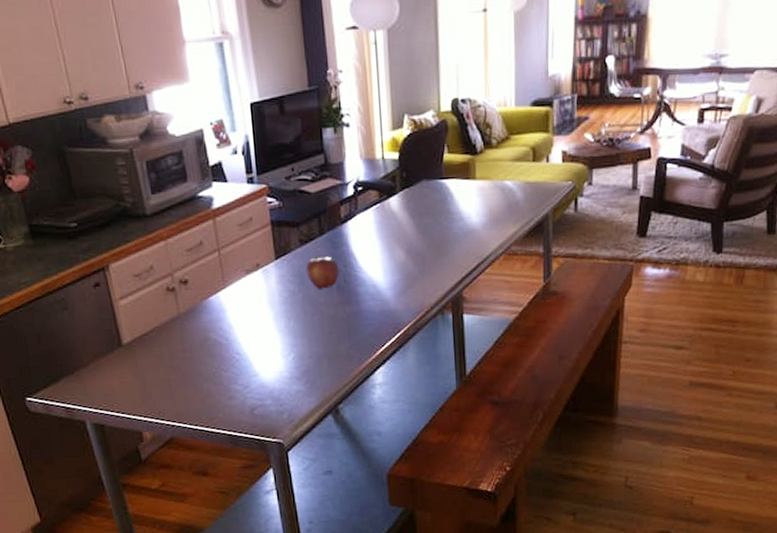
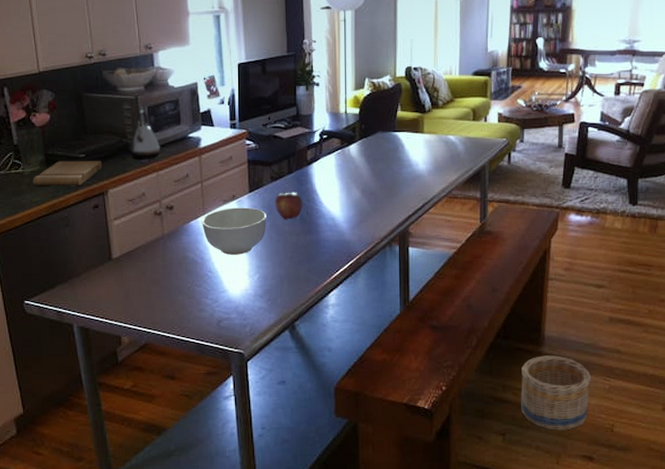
cutting board: none [17,229,100,264] -> present [33,160,103,186]
kettle: none [128,166,167,226] -> present [129,110,161,159]
bowl: none [222,277,299,333] -> present [201,207,266,255]
basket: none [592,426,669,507] -> present [521,355,591,431]

